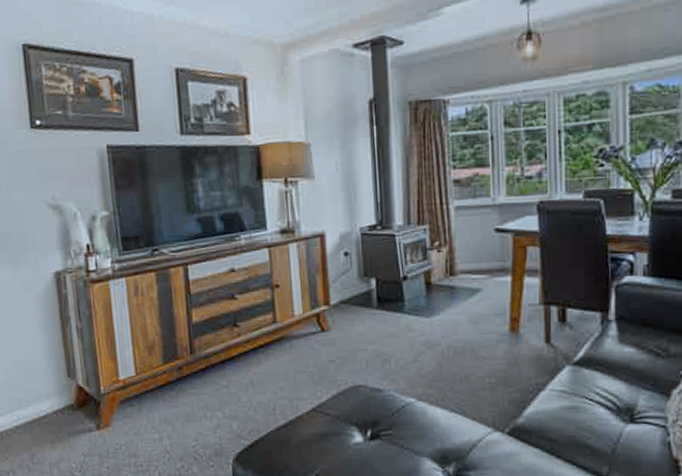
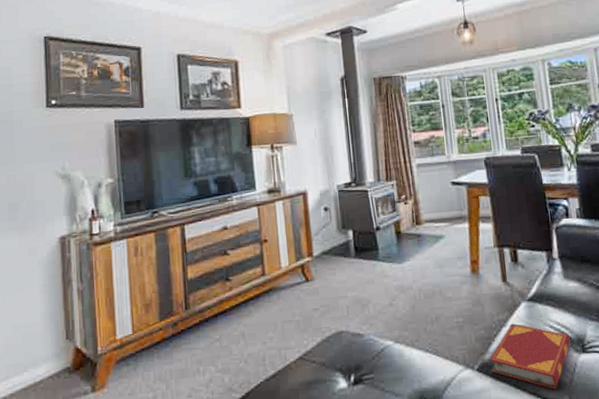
hardback book: none [523,387,618,459] -> present [490,323,571,390]

